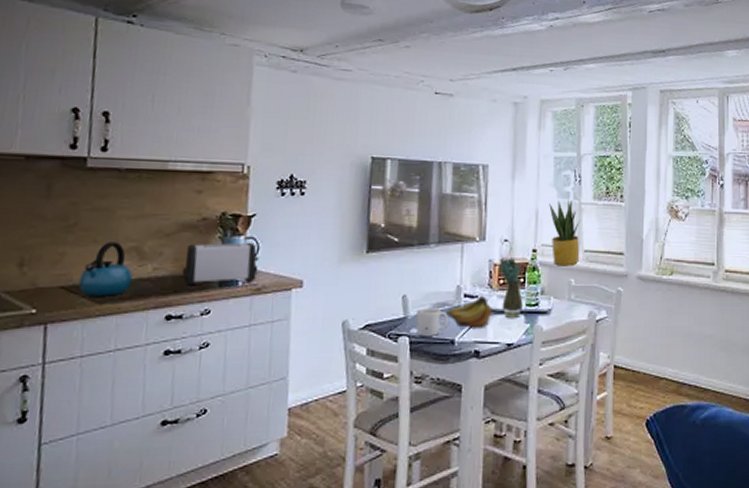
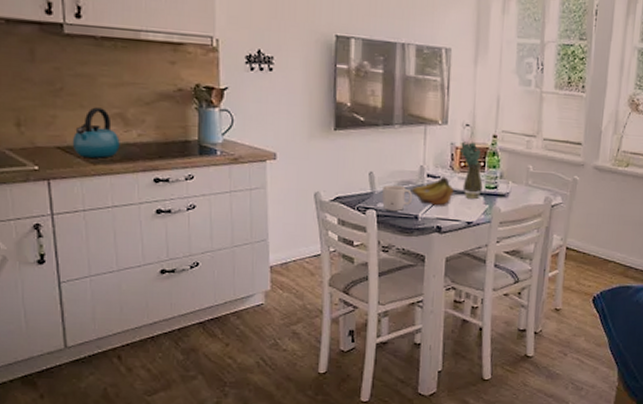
toaster: present [181,242,260,286] -> none [164,113,234,153]
planter: present [549,199,581,266] -> none [510,87,542,153]

